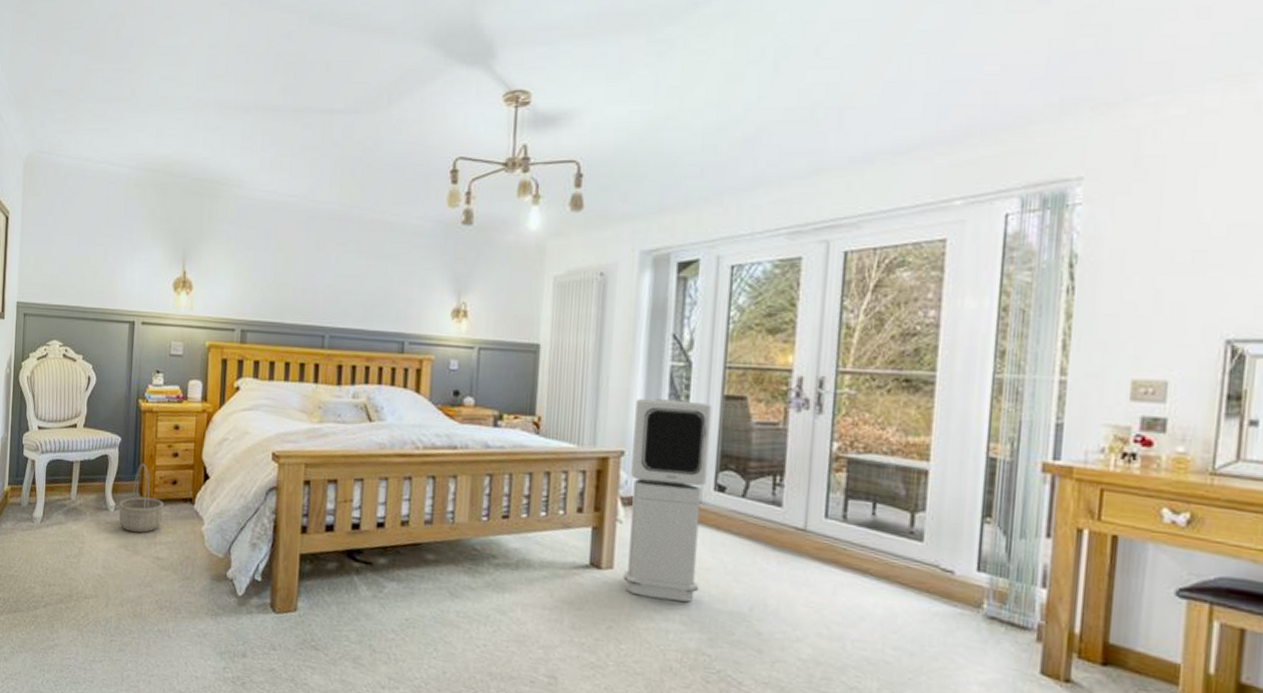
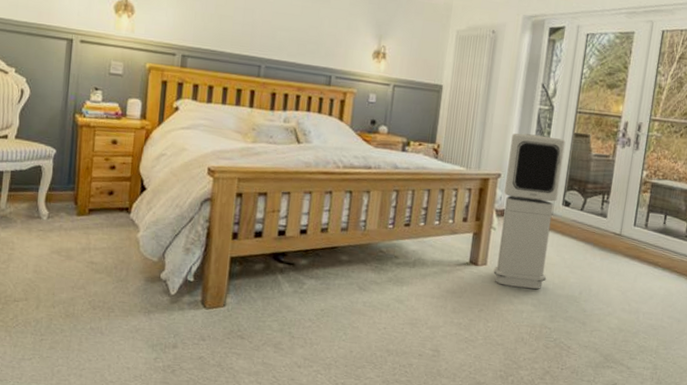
basket: present [118,463,164,533] -> none [51,174,100,240]

